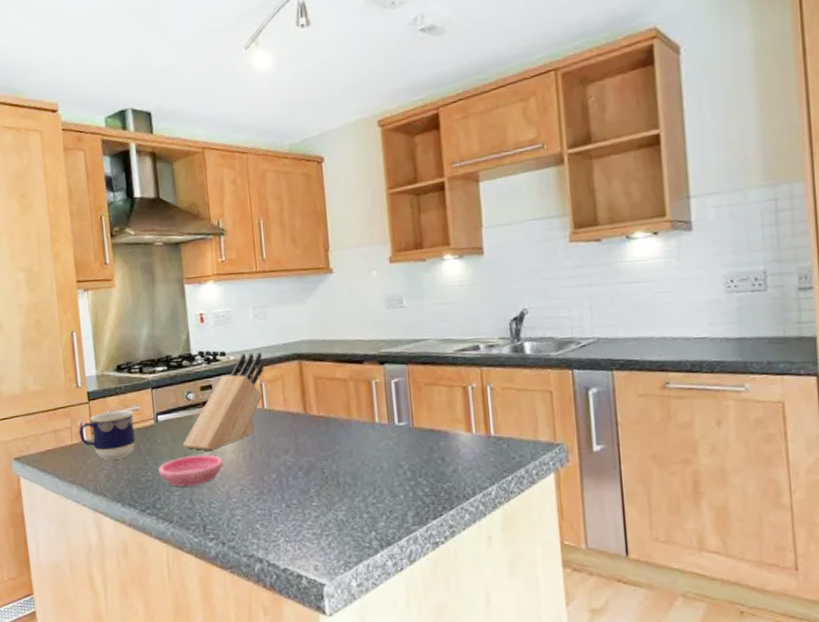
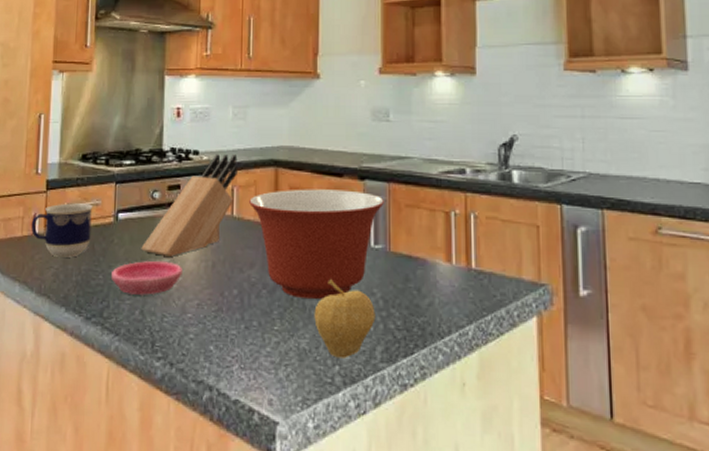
mixing bowl: none [278,375,405,476] -> present [249,189,384,299]
fruit: none [348,457,405,525] -> present [314,279,375,359]

